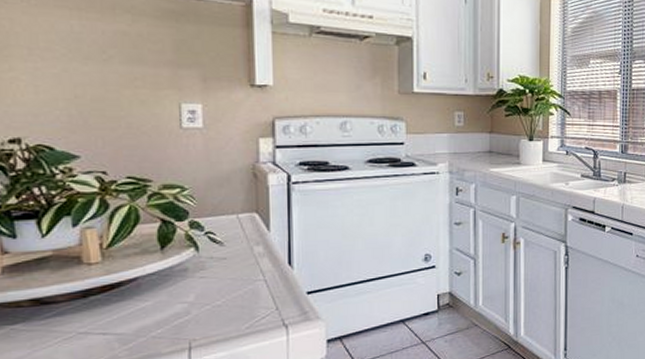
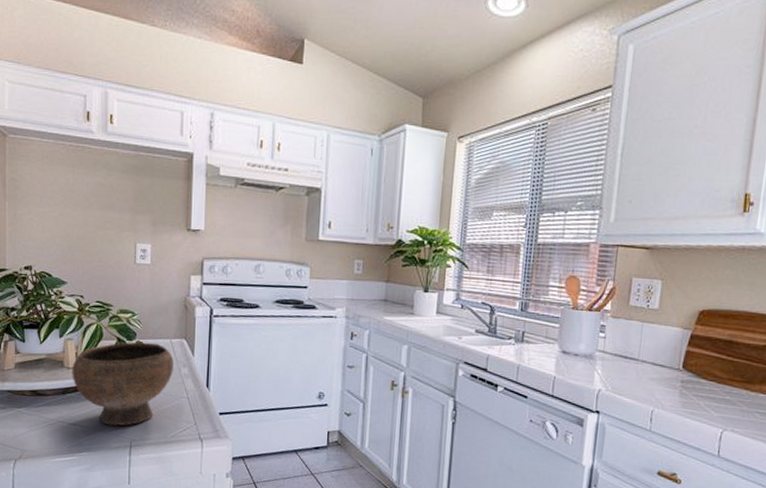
bowl: none [95,220,243,327] -> present [72,341,174,426]

